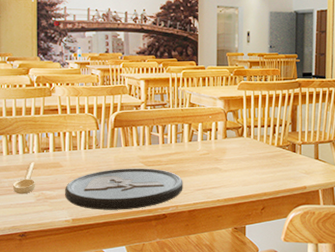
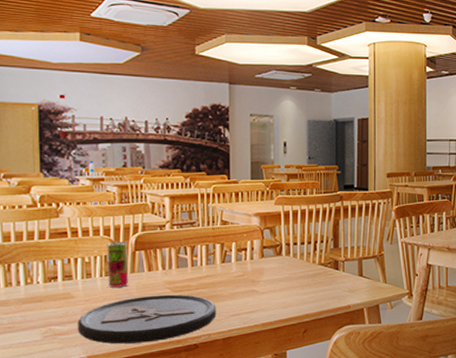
spoon: present [13,161,36,194] -> none [14,293,42,332]
beverage can: none [91,119,108,160] -> present [107,242,129,288]

